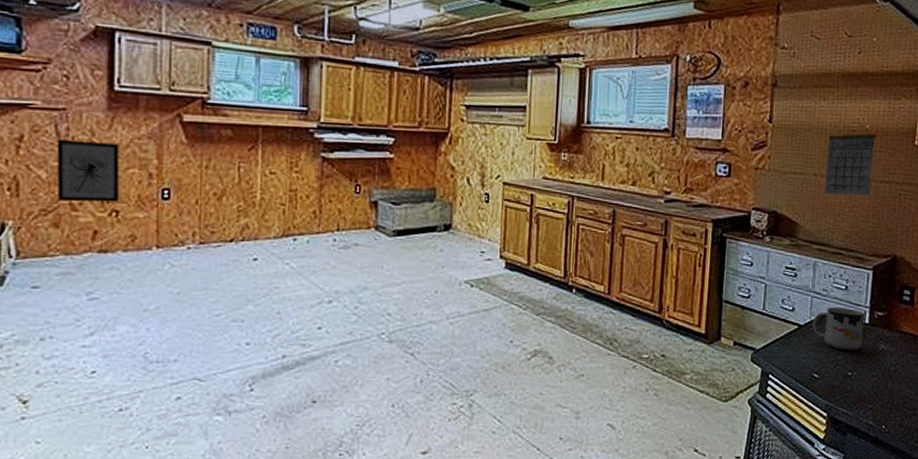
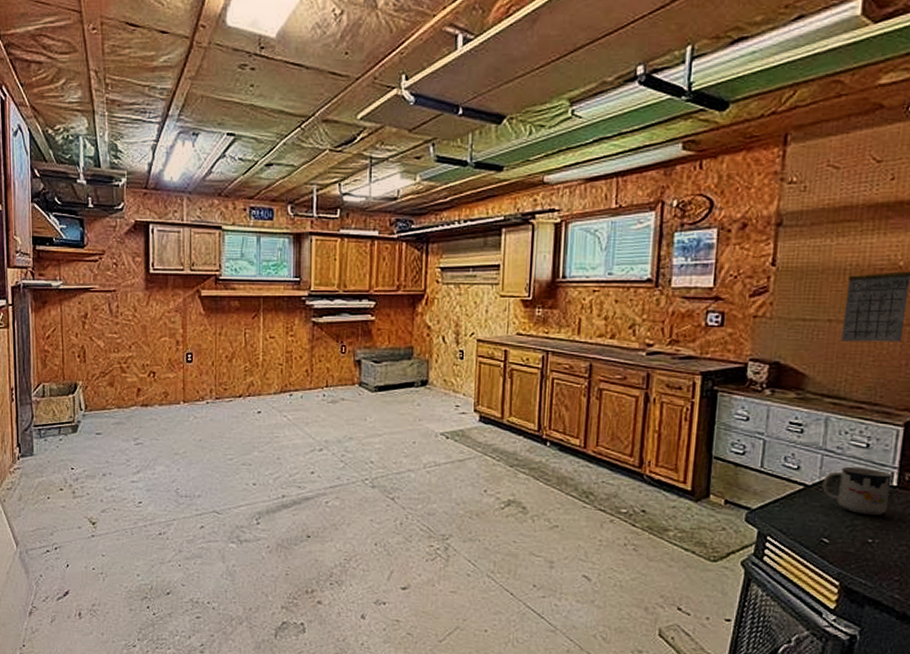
wall art: present [56,139,120,202] -> none [110,315,156,366]

